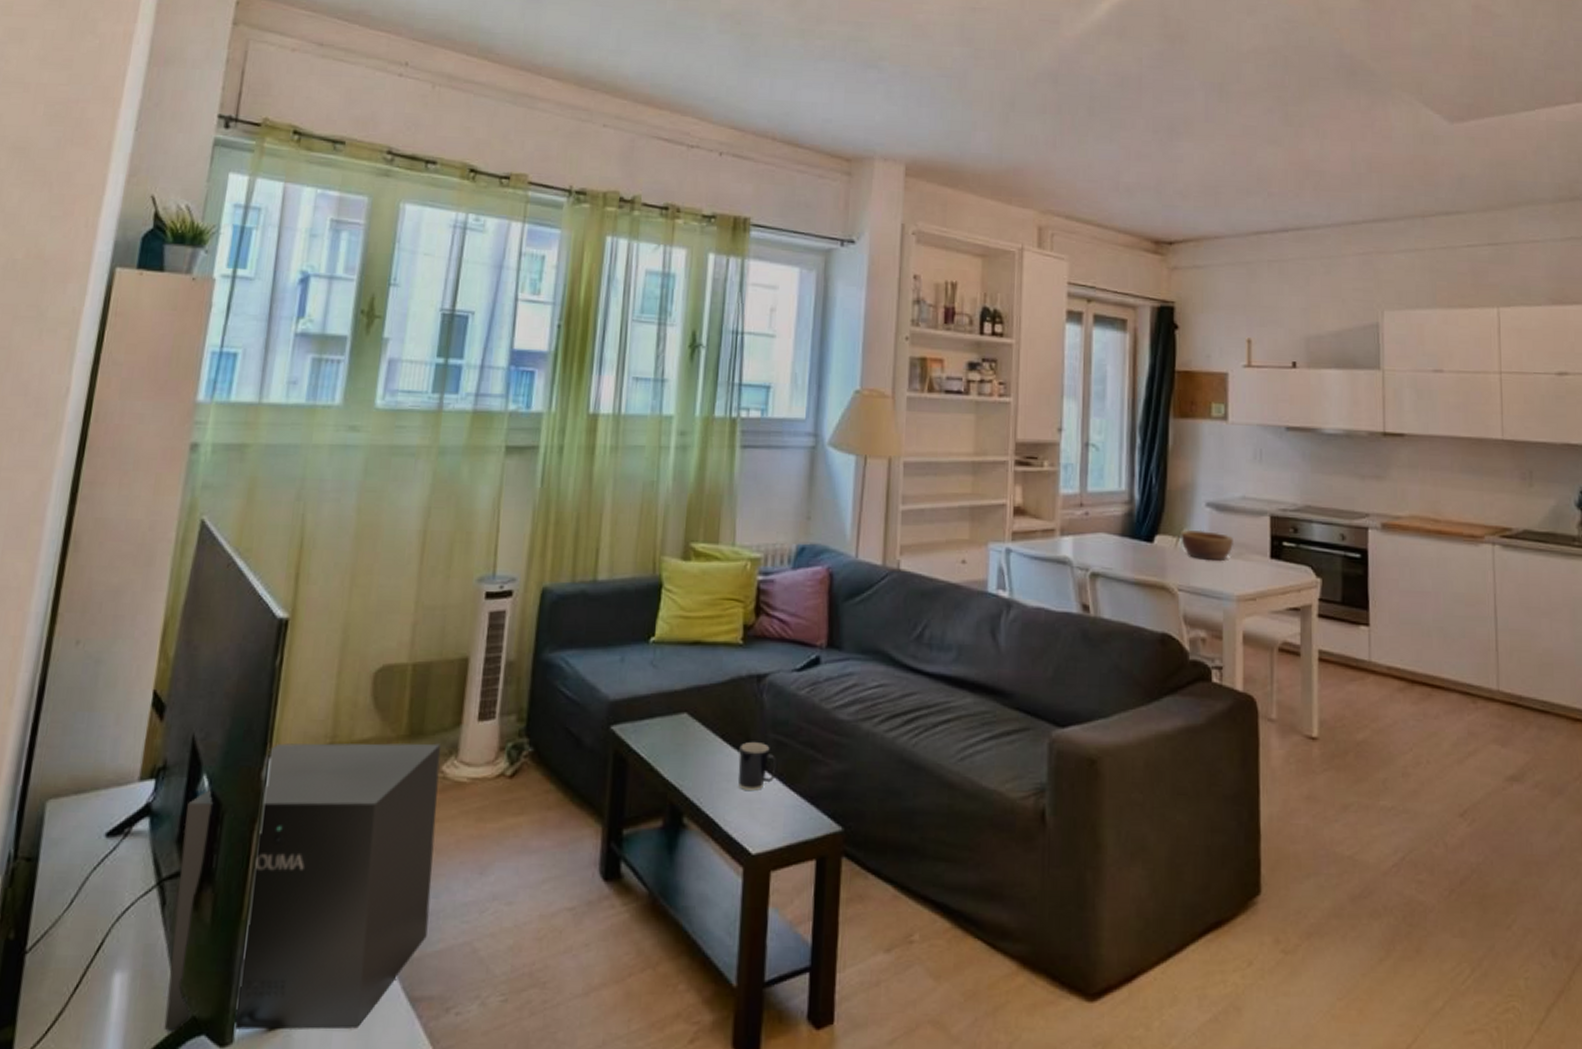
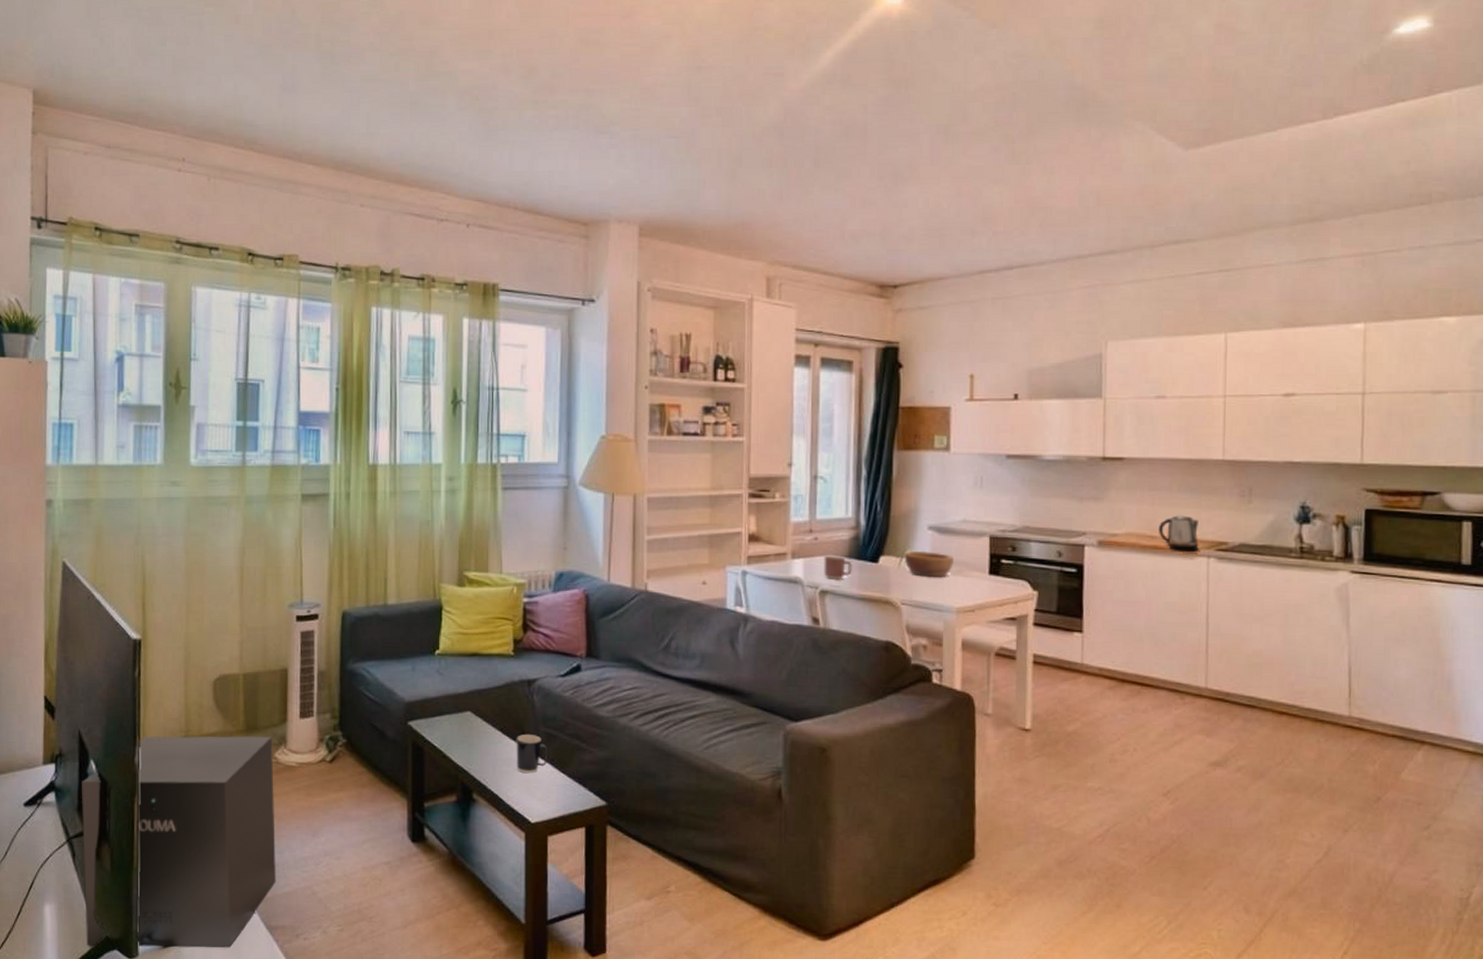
mug: none [1095,533,1125,562] -> present [824,555,852,581]
kettle: none [1442,497,1483,539] -> present [1159,515,1199,553]

